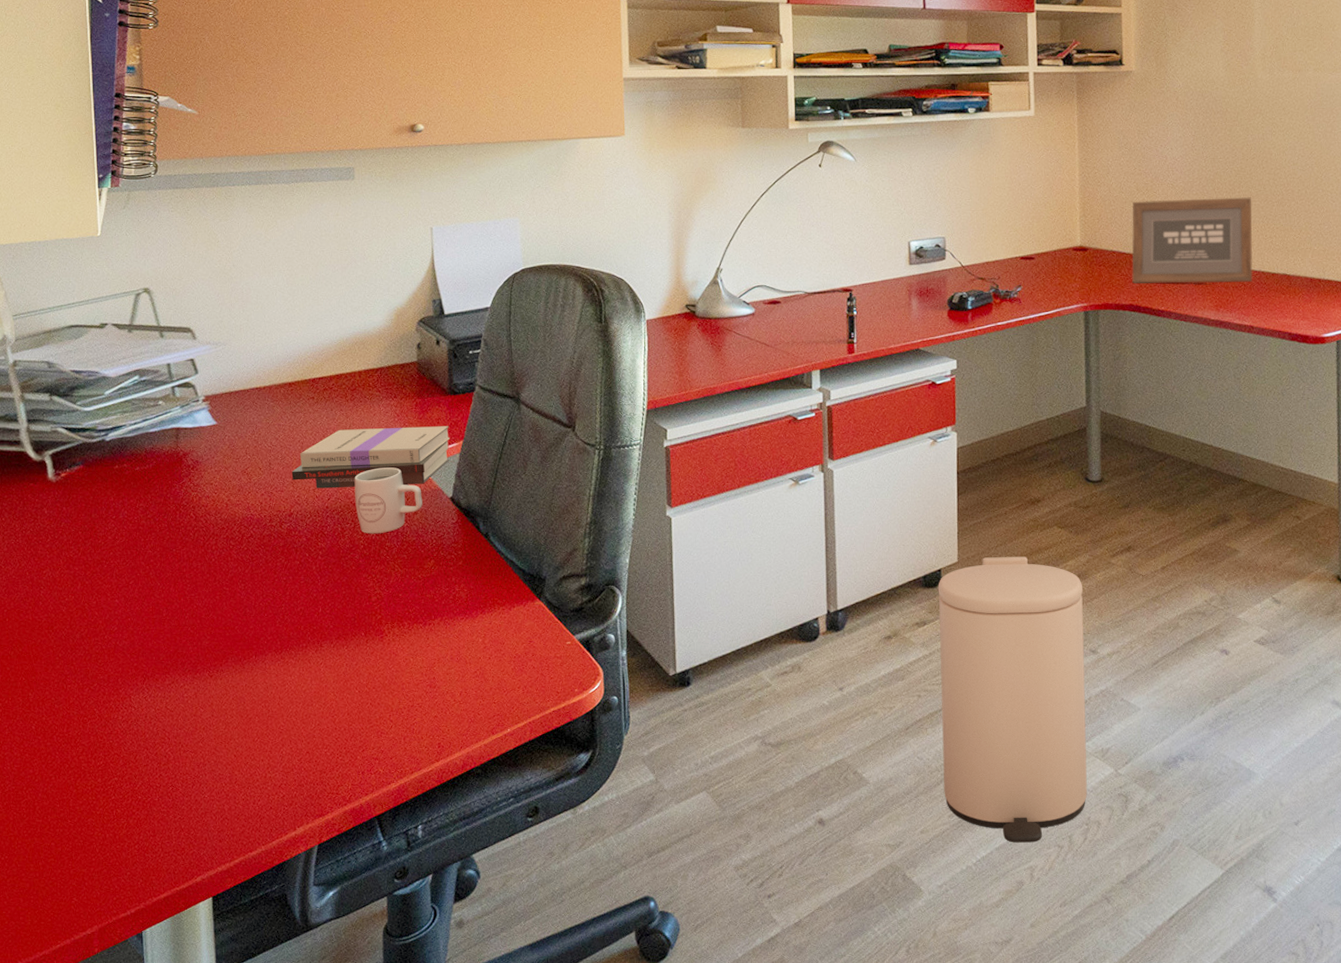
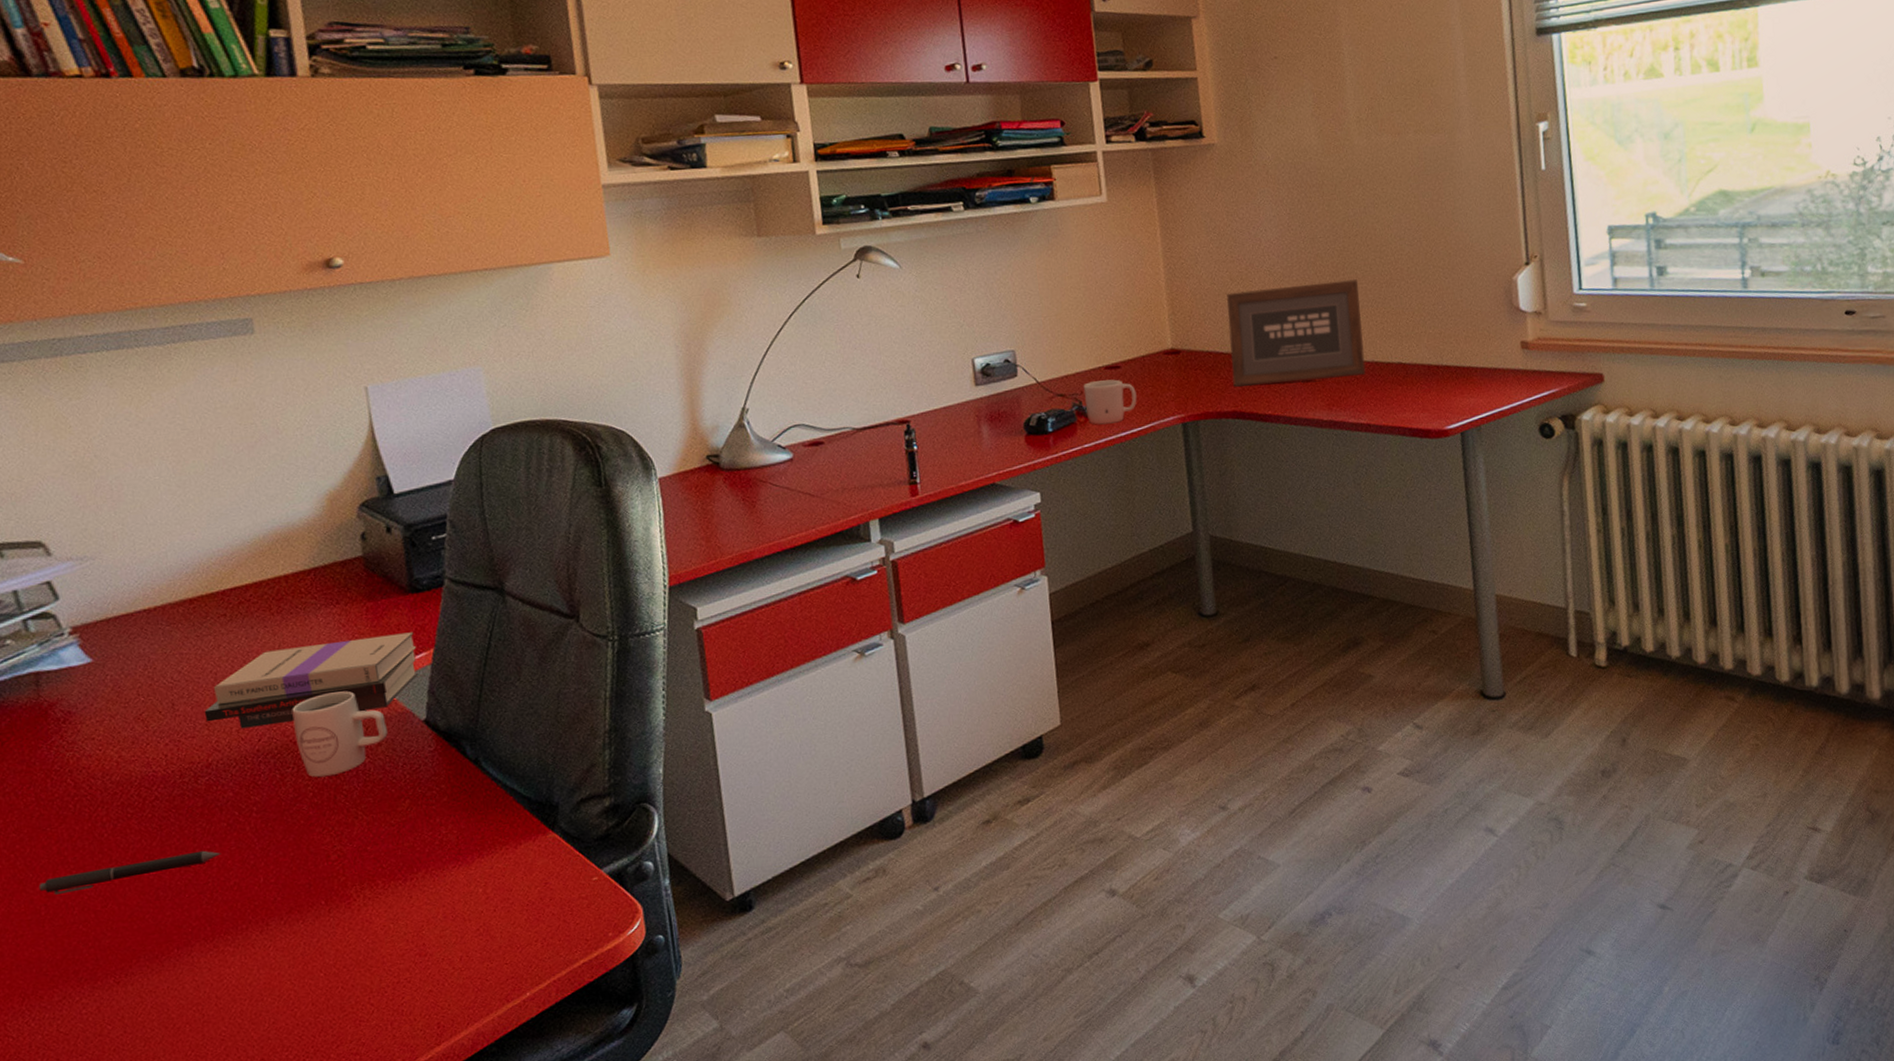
pen: none [163,581,293,601] -> present [38,850,221,895]
pedal bin: present [938,556,1087,843] -> none [1040,710,1229,1036]
mug: none [1001,268,1047,308] -> present [1083,379,1137,425]

